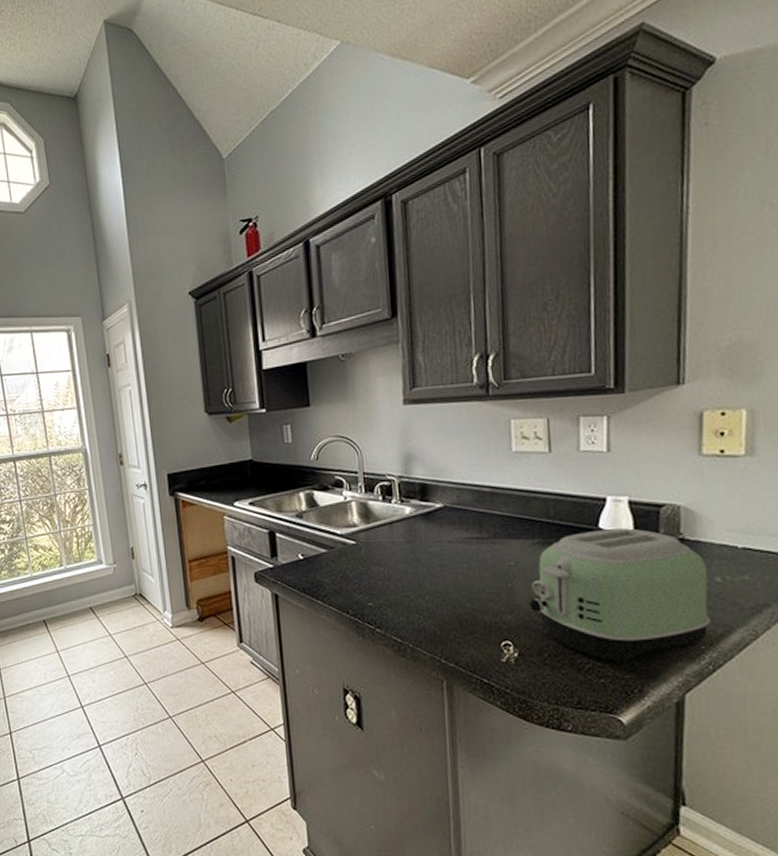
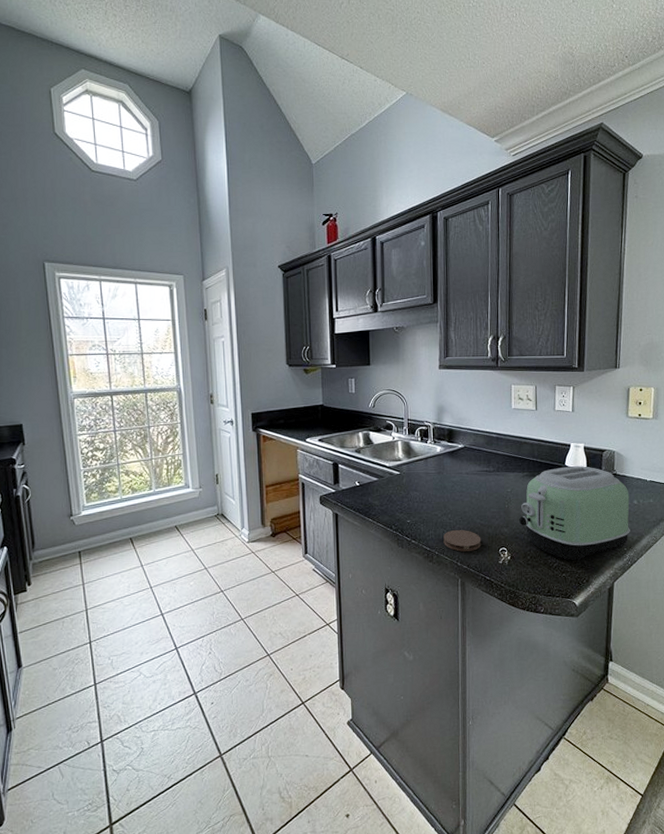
coaster: none [419,615,475,645] -> present [443,529,481,552]

